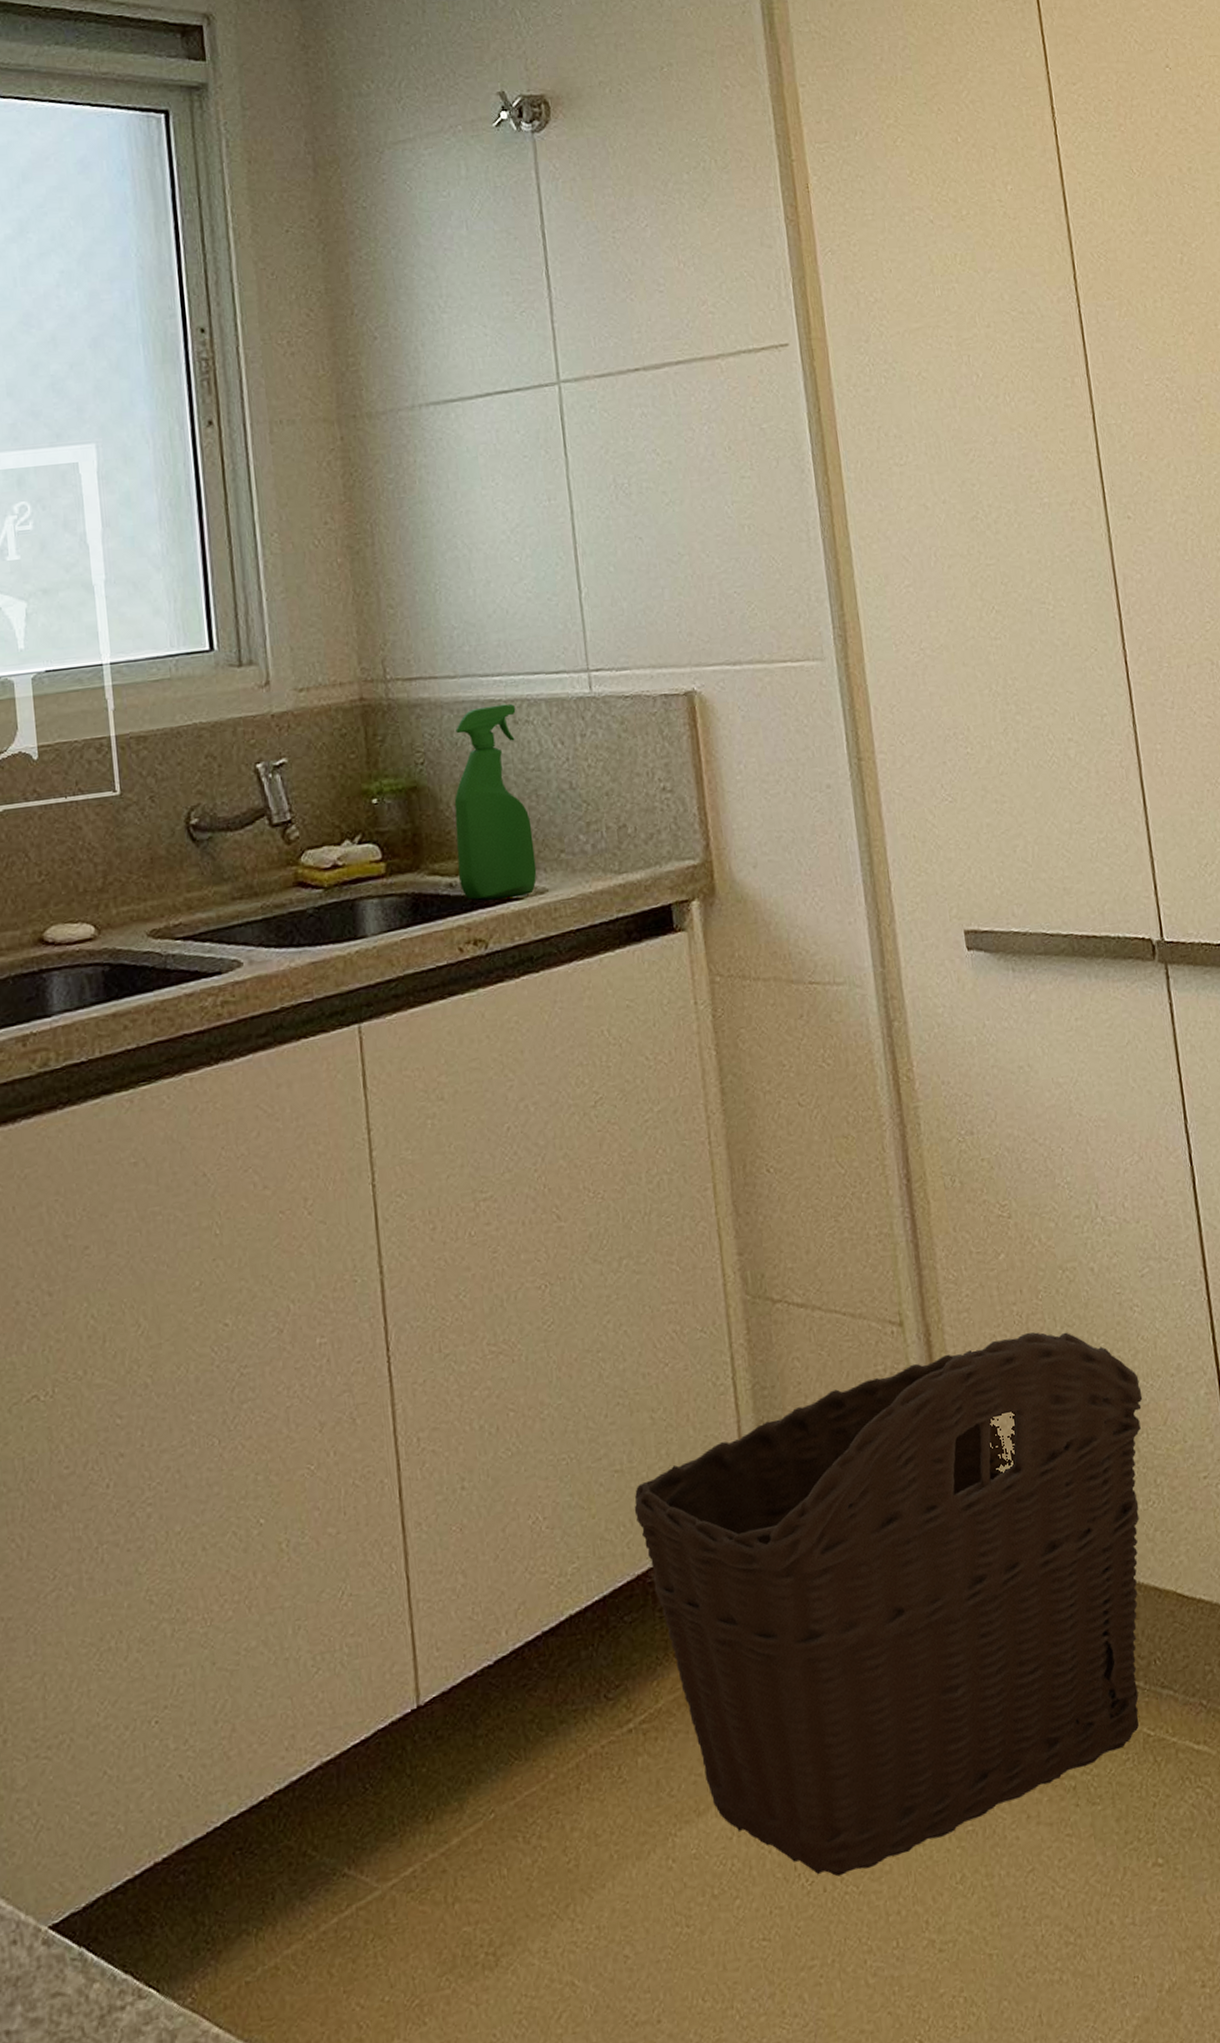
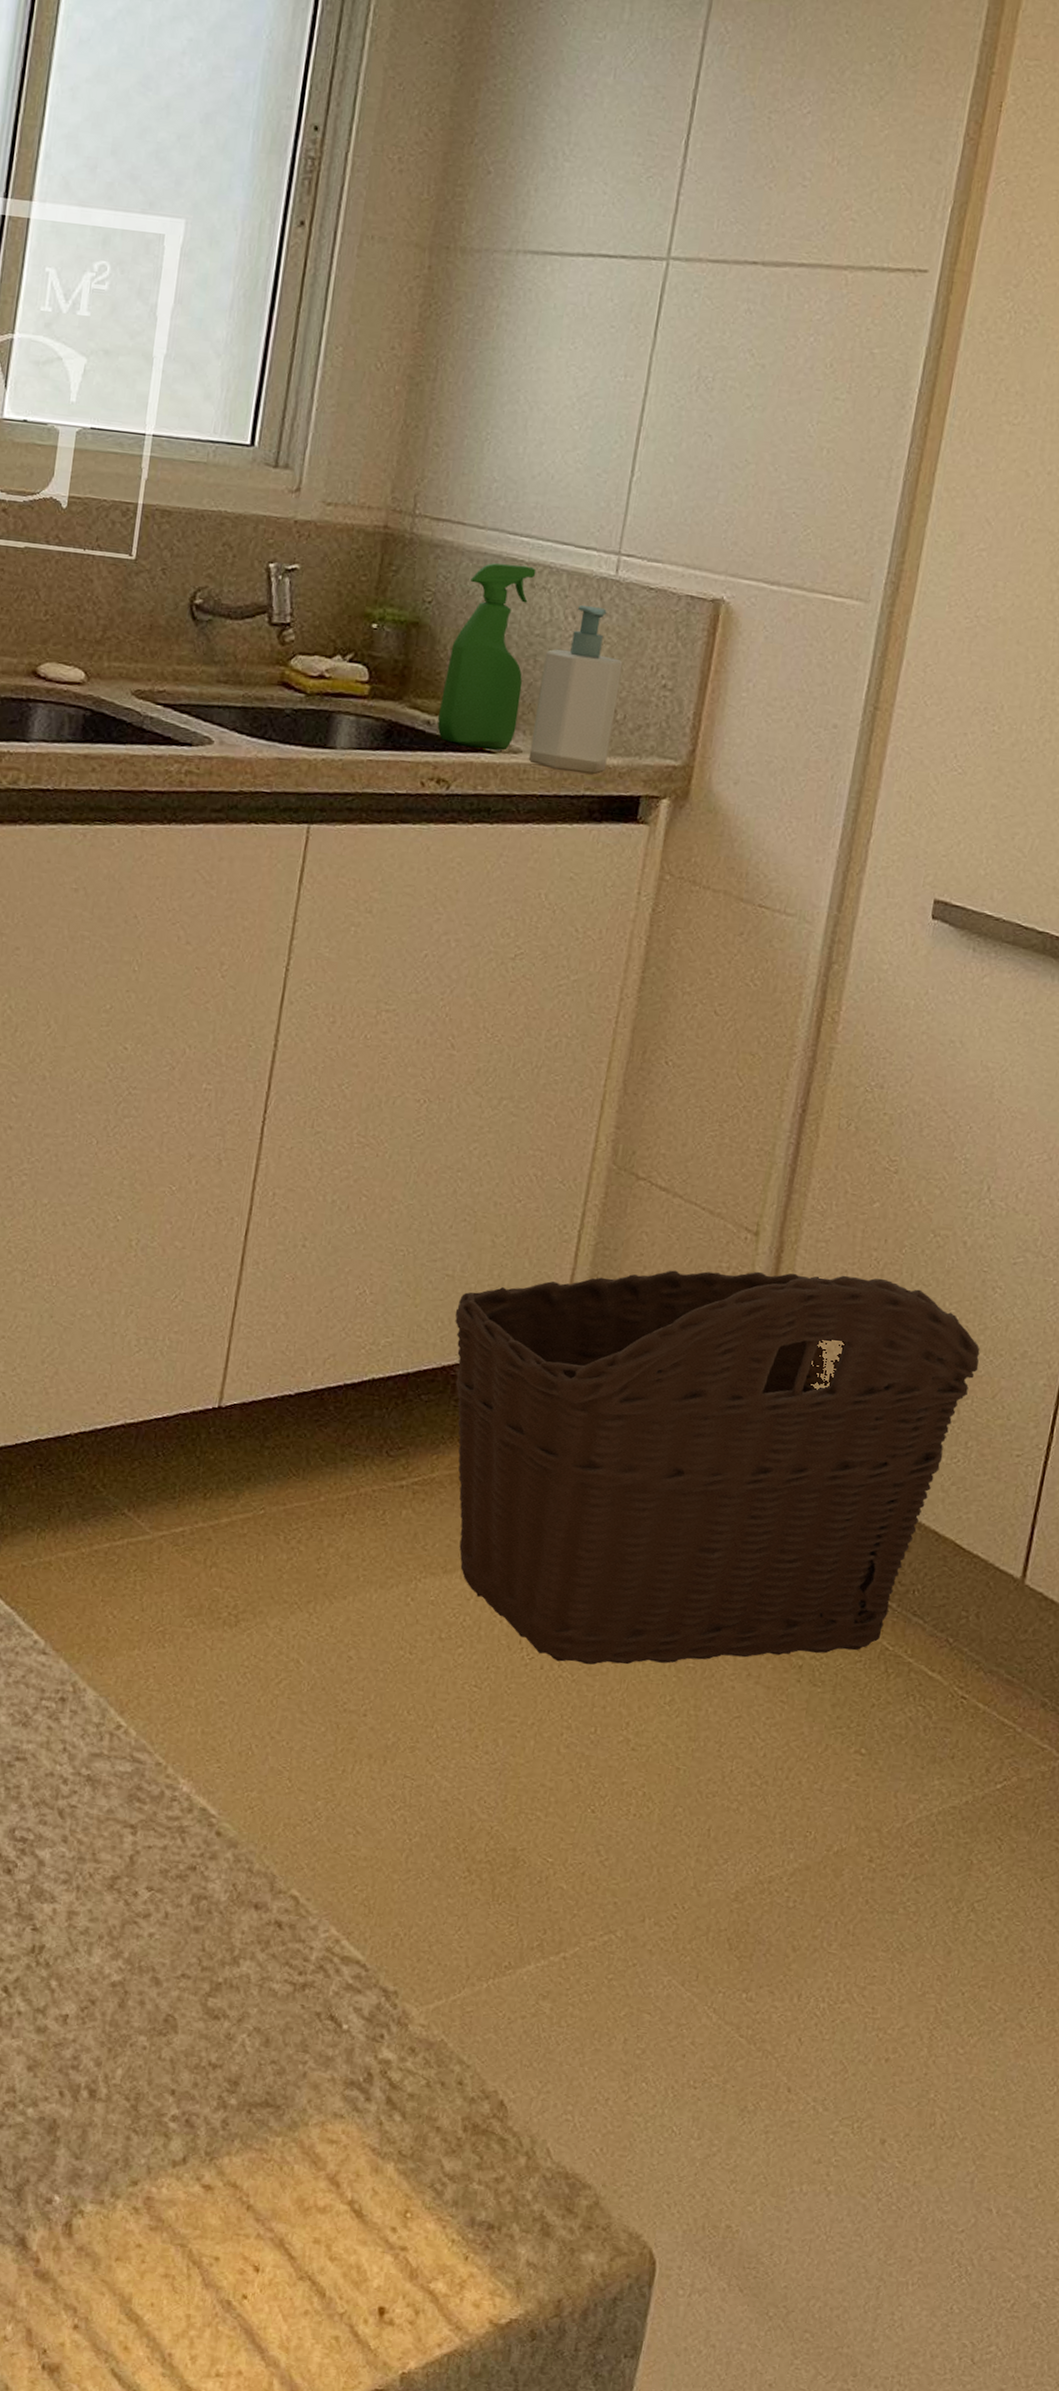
soap bottle: none [545,727,631,900] -> present [528,605,623,775]

